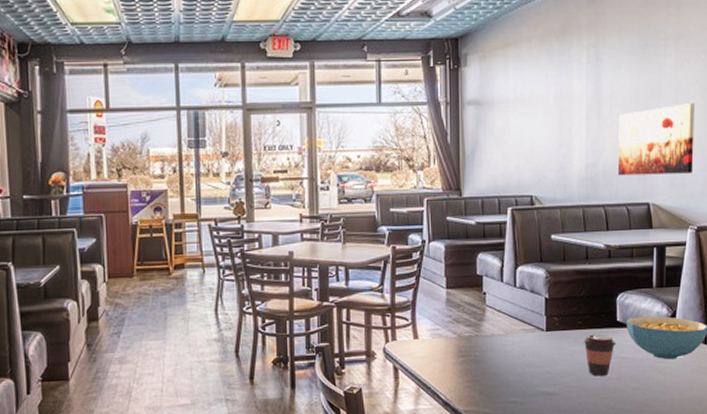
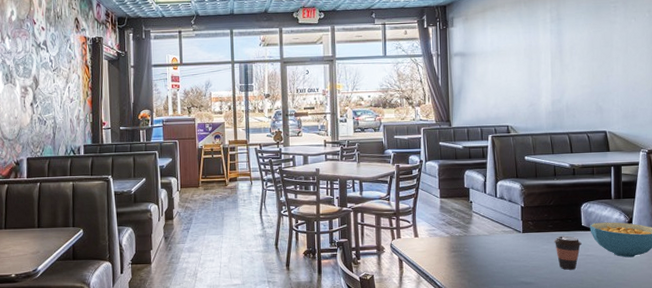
wall art: present [618,103,695,176] -> none [578,52,643,110]

